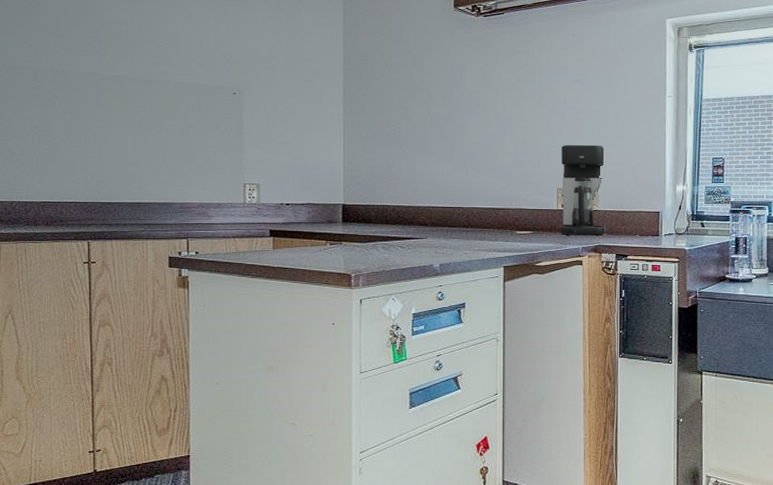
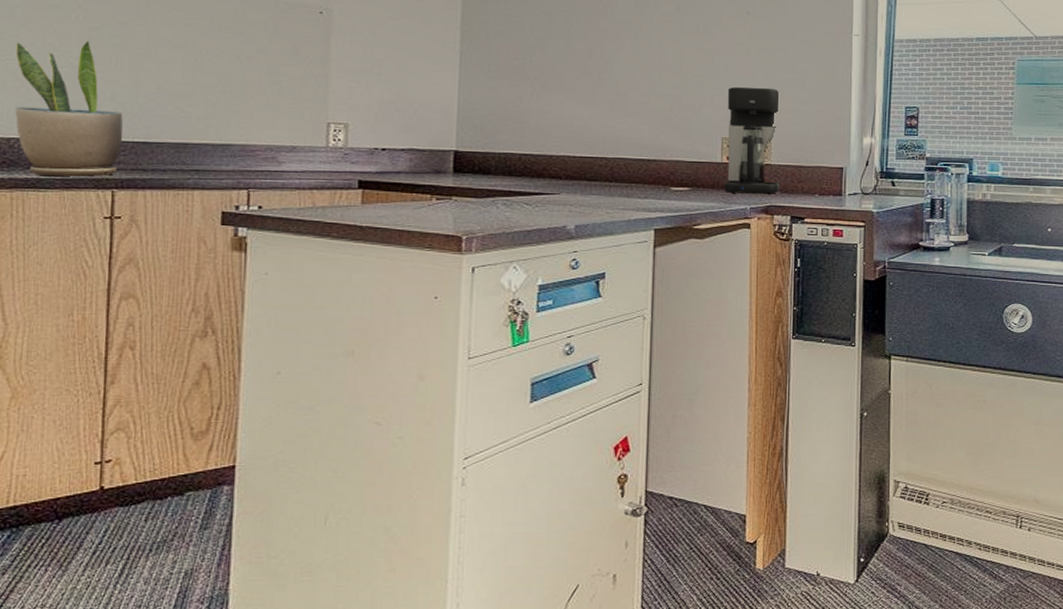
potted plant: none [12,123,93,231] -> present [14,41,124,177]

